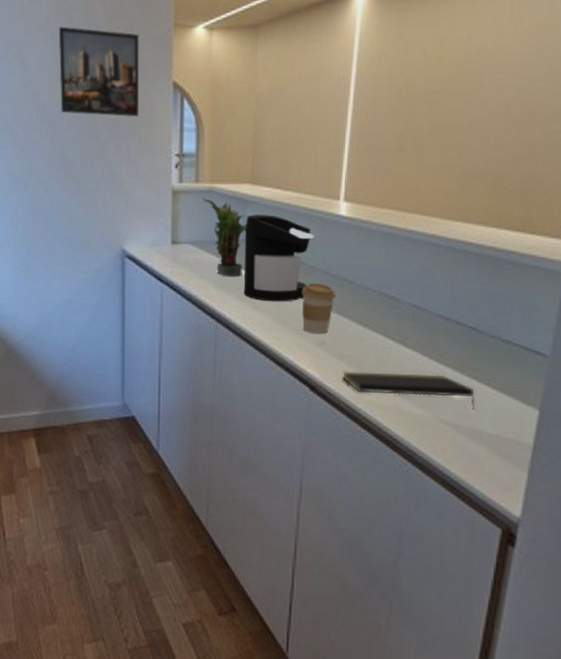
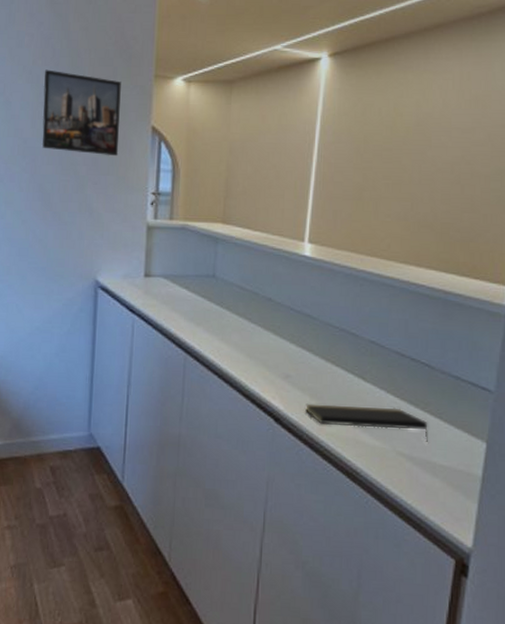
potted plant: present [201,197,247,276] -> none [175,234,218,310]
coffee maker: present [243,214,314,302] -> none [212,252,281,336]
coffee cup: present [302,283,335,333] -> none [268,318,300,367]

